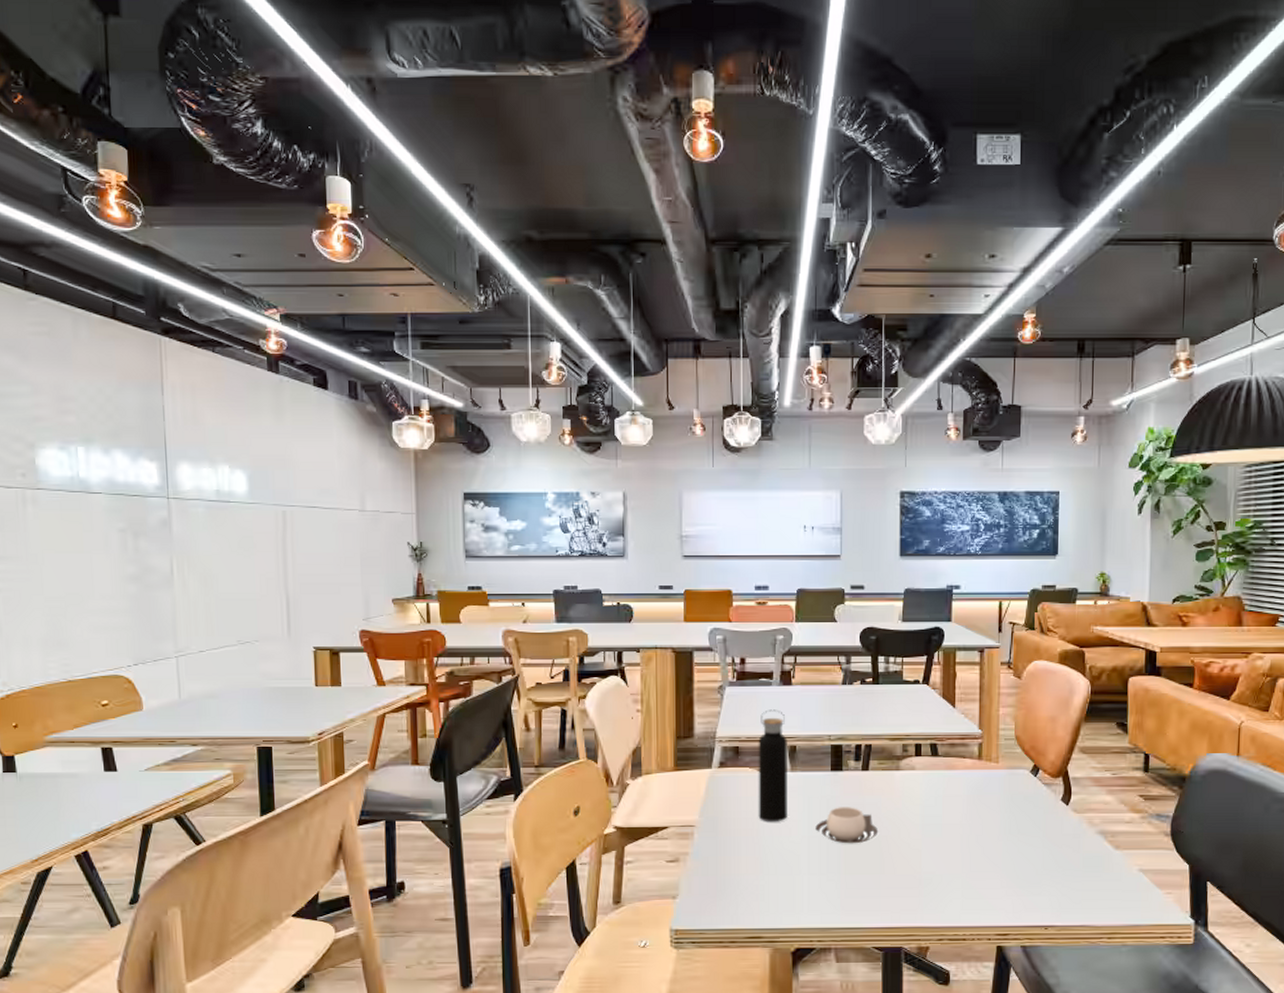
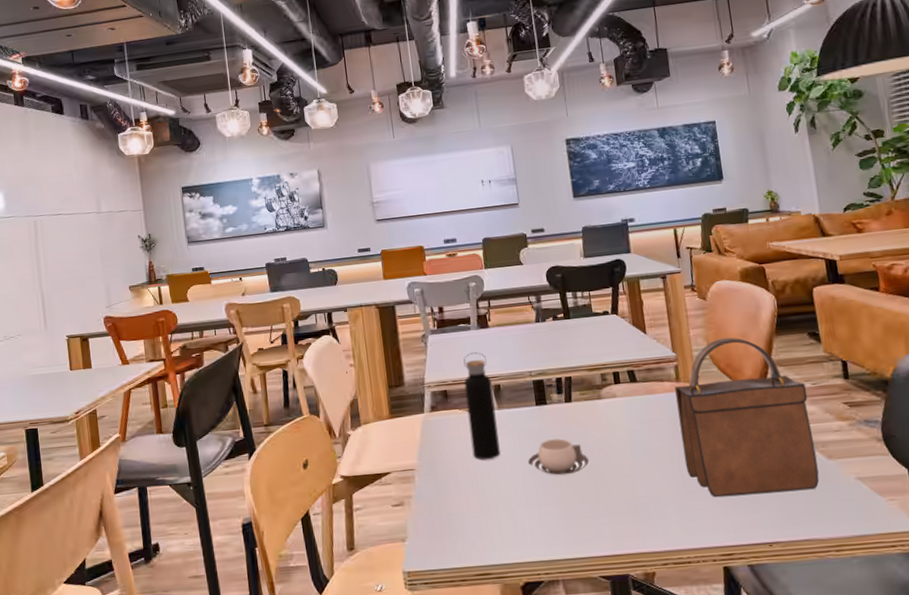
handbag: none [975,719,1106,879] -> present [675,337,819,498]

